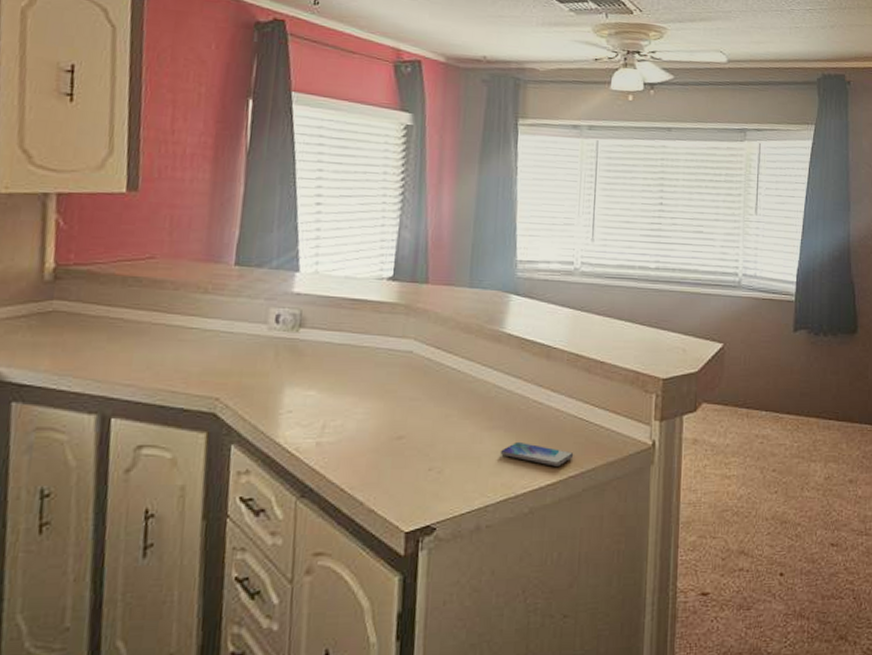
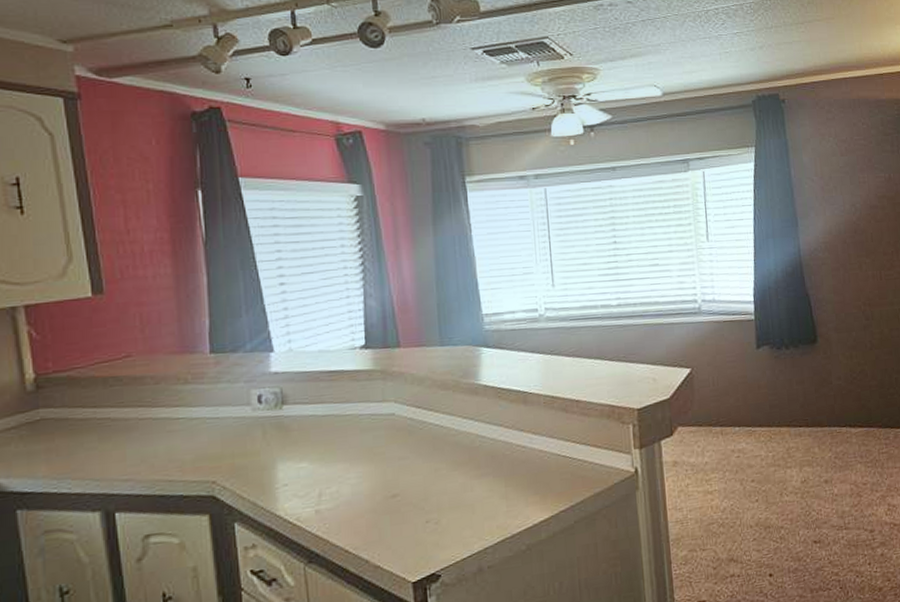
smartphone: present [500,441,574,466] -> none [491,484,562,504]

